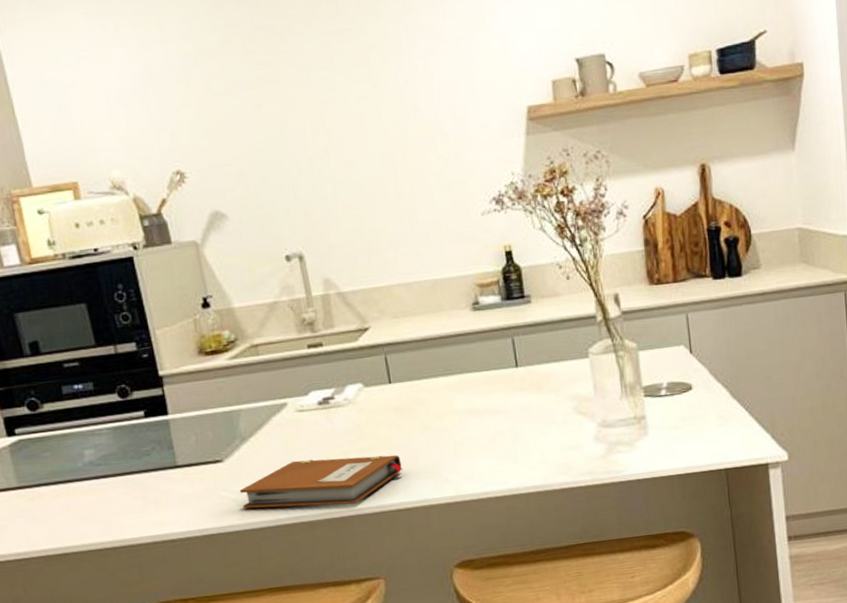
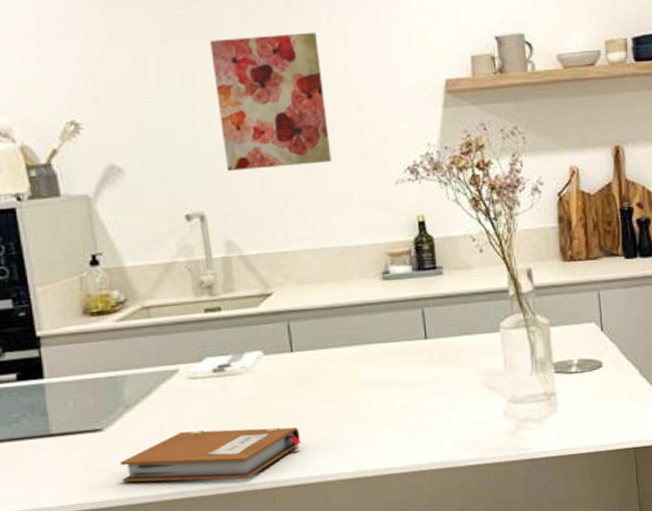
wall art: none [299,67,420,212] -> present [210,32,332,172]

